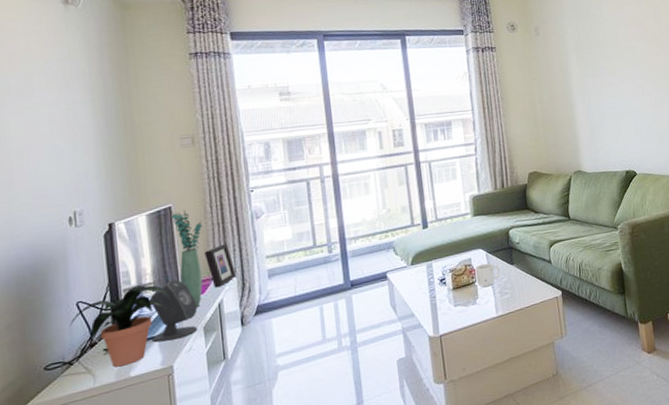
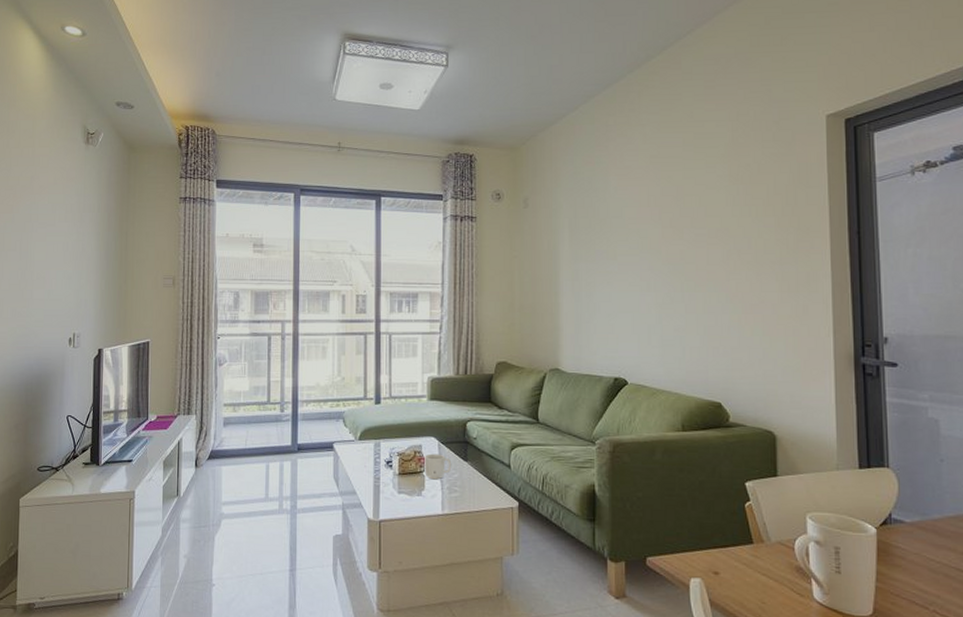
potted plant: present [70,285,171,367] -> none [60,410,140,482]
speaker: present [150,280,198,343] -> none [121,411,161,467]
vase: present [170,209,203,307] -> none [147,346,173,440]
picture frame: present [204,244,237,288] -> none [171,385,196,426]

